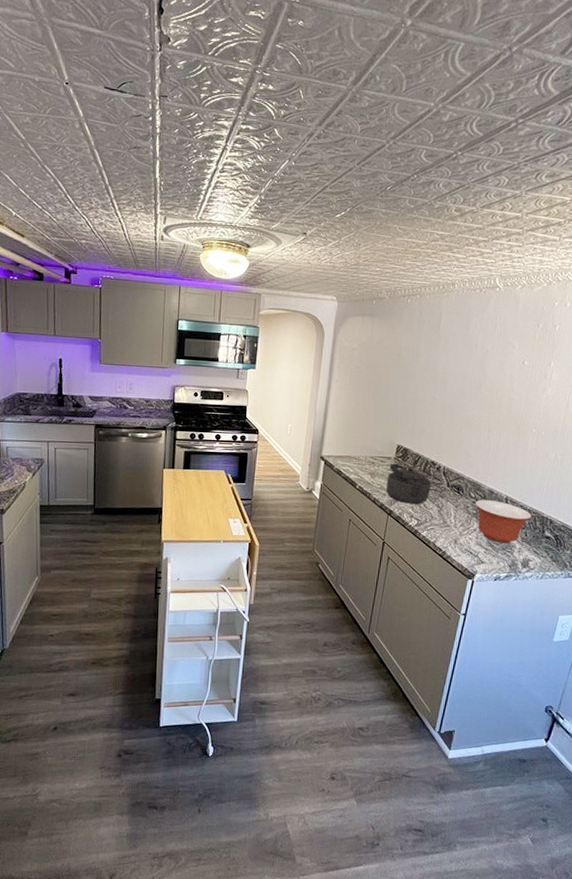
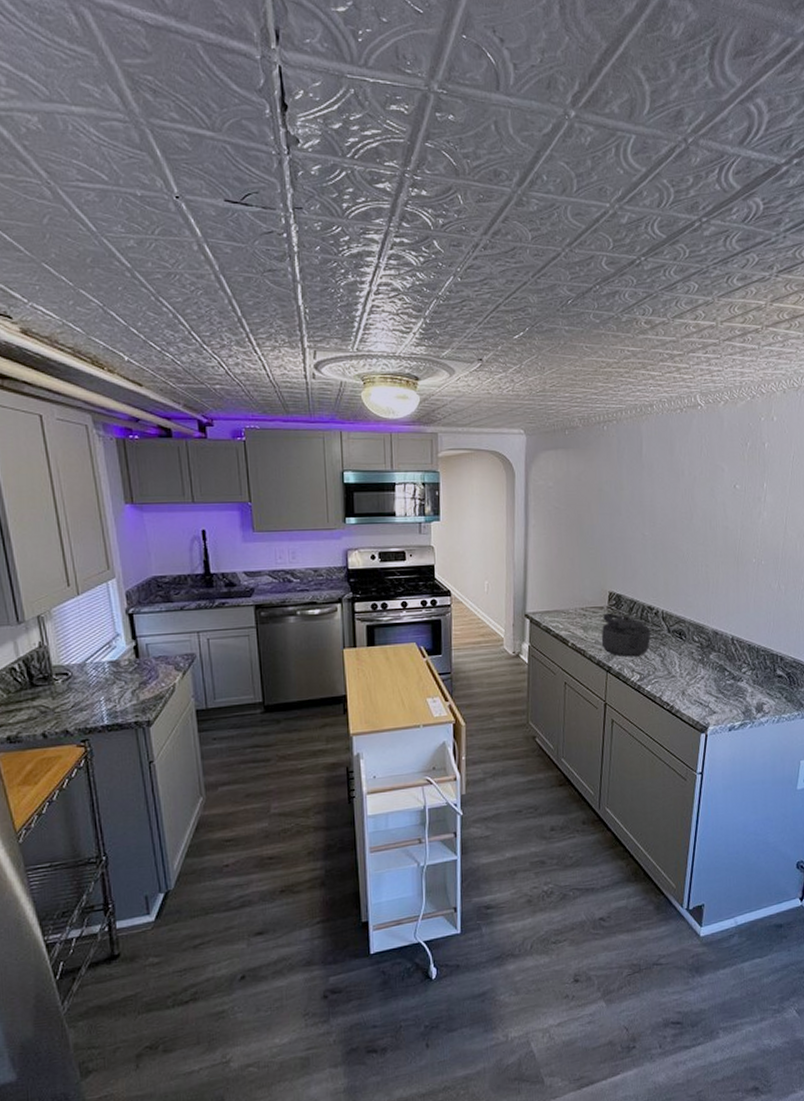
mixing bowl: present [474,500,532,544] -> none [699,642,761,689]

